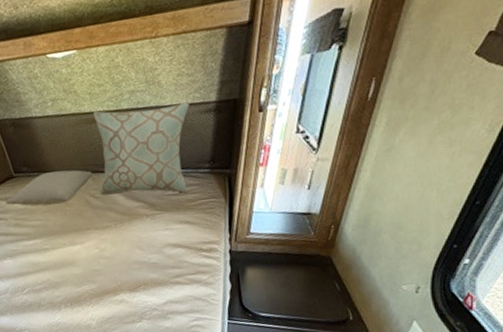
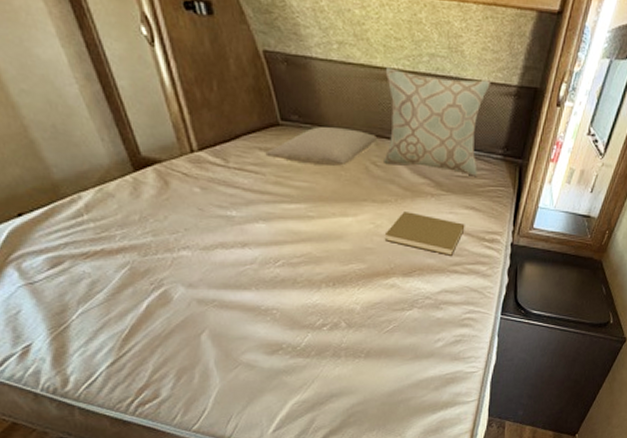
book: none [110,233,182,269] -> present [386,212,465,256]

